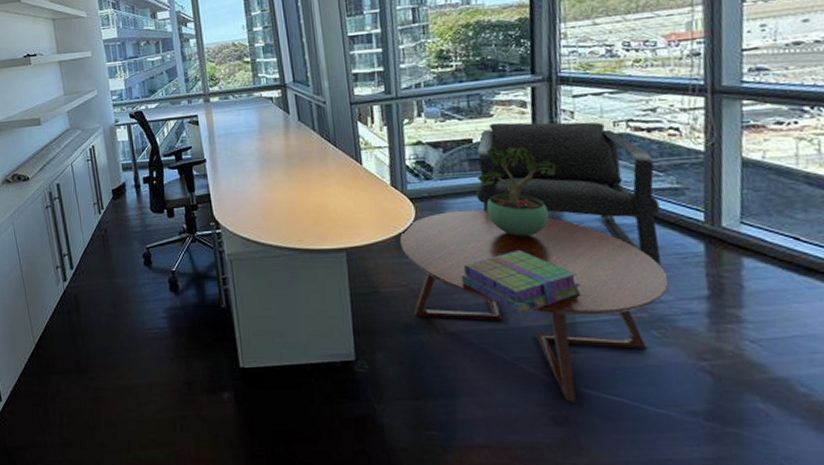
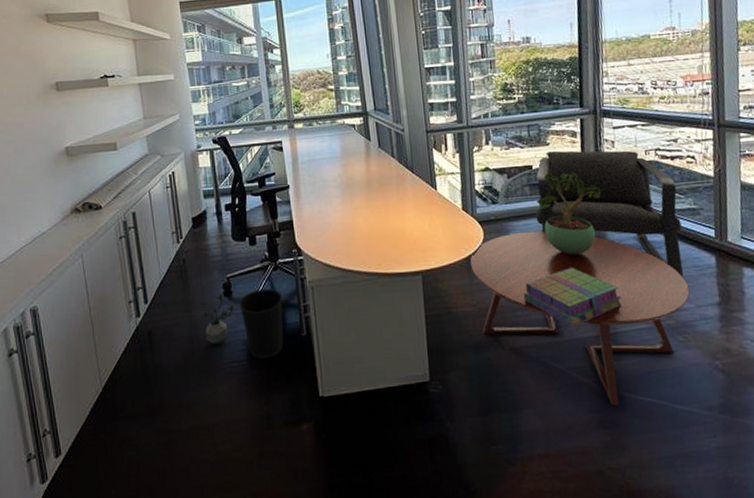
potted plant: none [122,262,154,311] -> present [200,293,234,345]
wastebasket: none [159,260,203,327] -> present [239,288,284,359]

